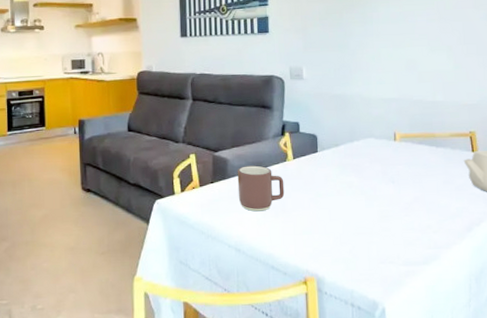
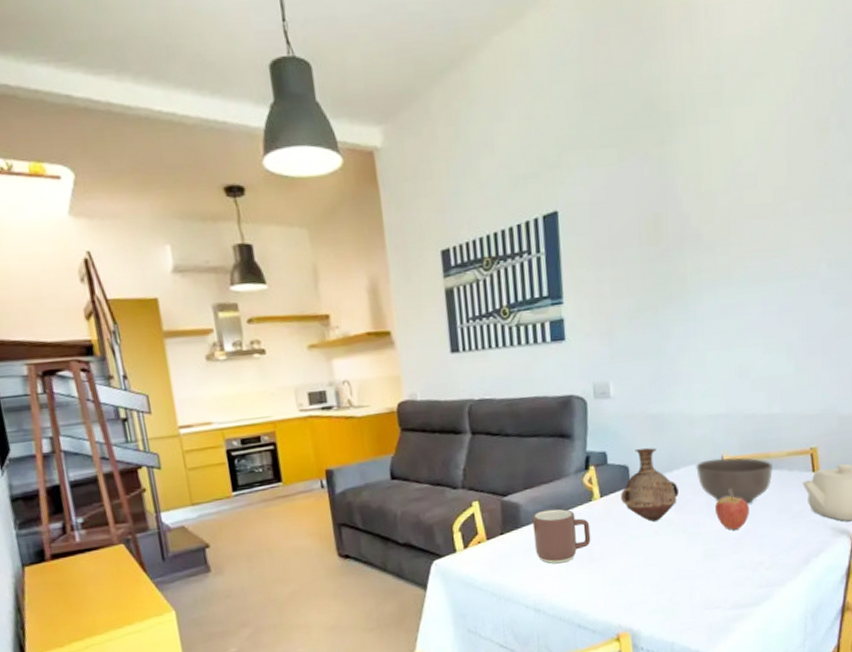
vase: none [310,121,358,183] -> present [621,447,679,522]
bowl: none [373,134,438,175] -> present [696,457,773,504]
fruit: none [389,161,418,196] -> present [715,490,749,530]

